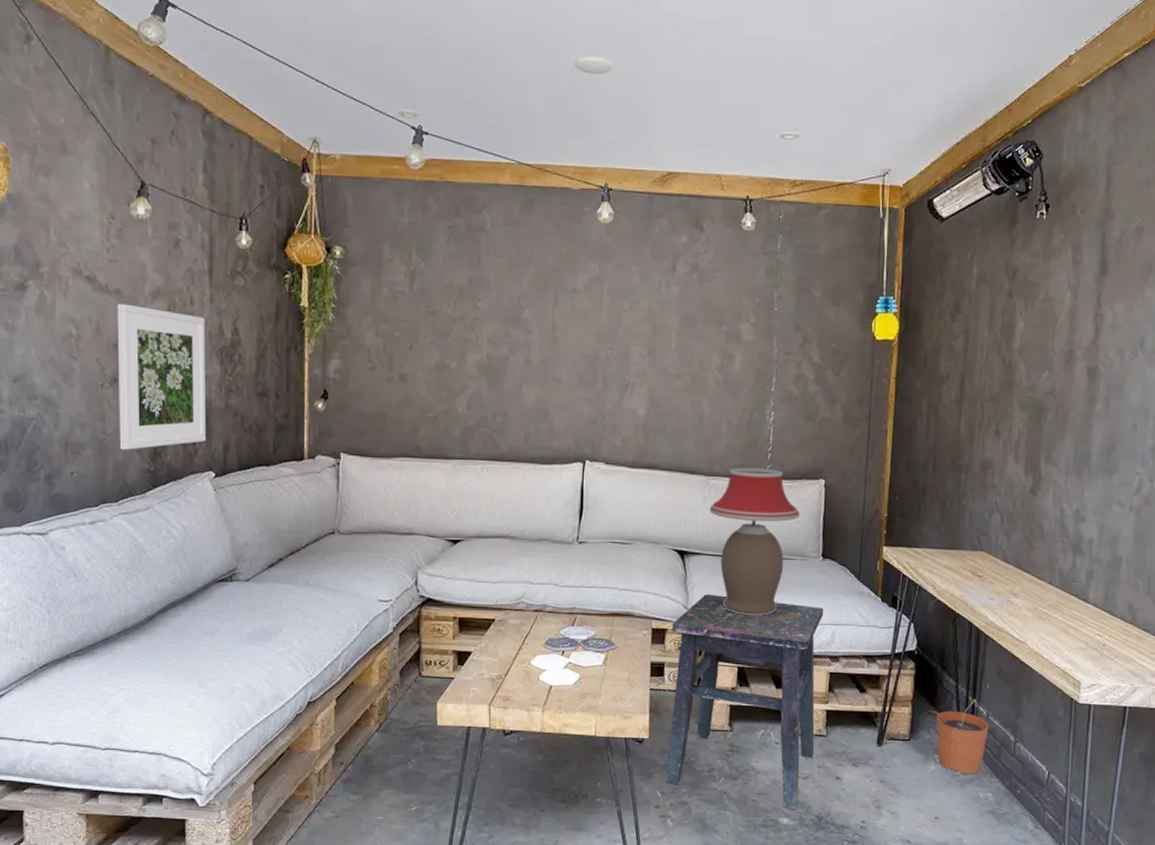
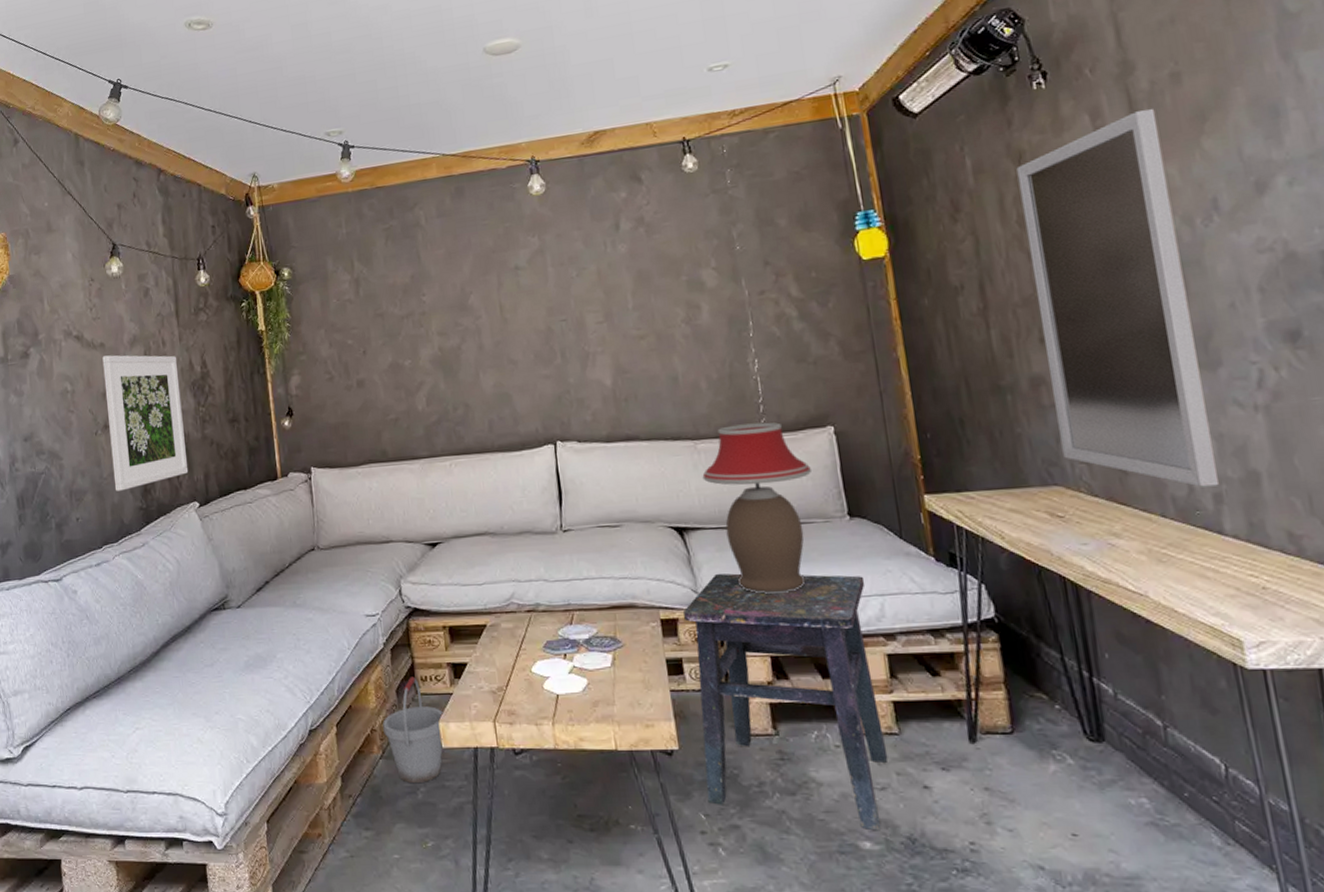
bucket: none [383,660,444,756] -> present [383,676,444,784]
plant pot: present [936,699,989,774] -> none [1042,674,1123,774]
home mirror: none [992,254,1119,565] -> present [1016,109,1220,487]

